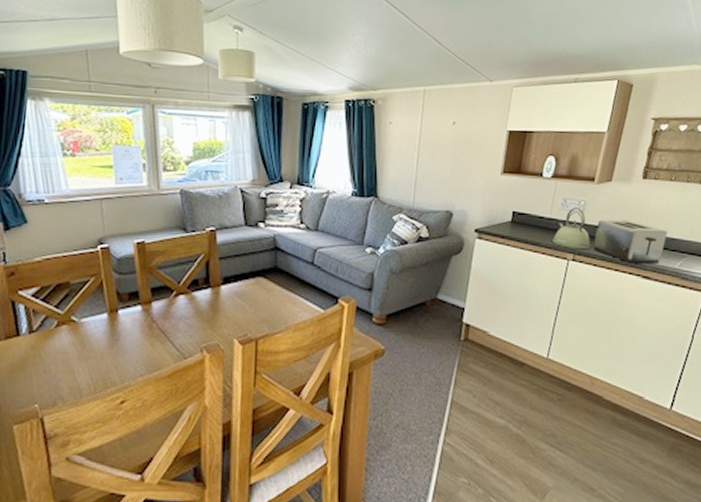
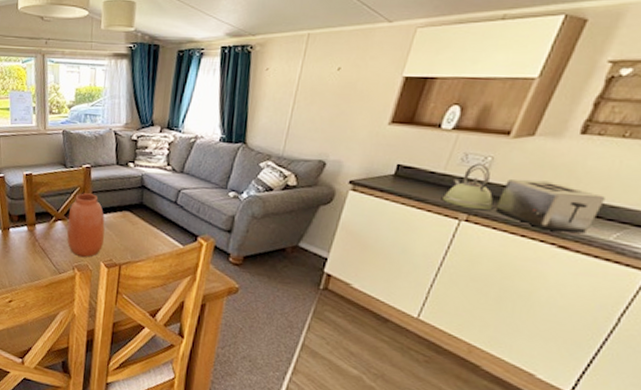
vase: none [191,260,237,335] -> present [66,193,105,257]

